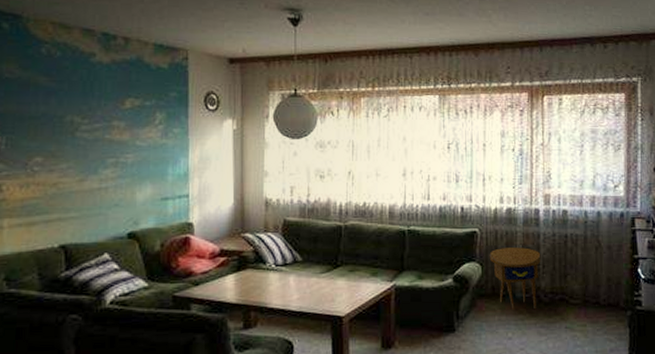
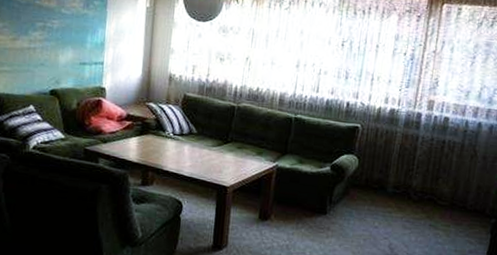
side table: present [489,247,541,311] -> none [367,145,417,205]

